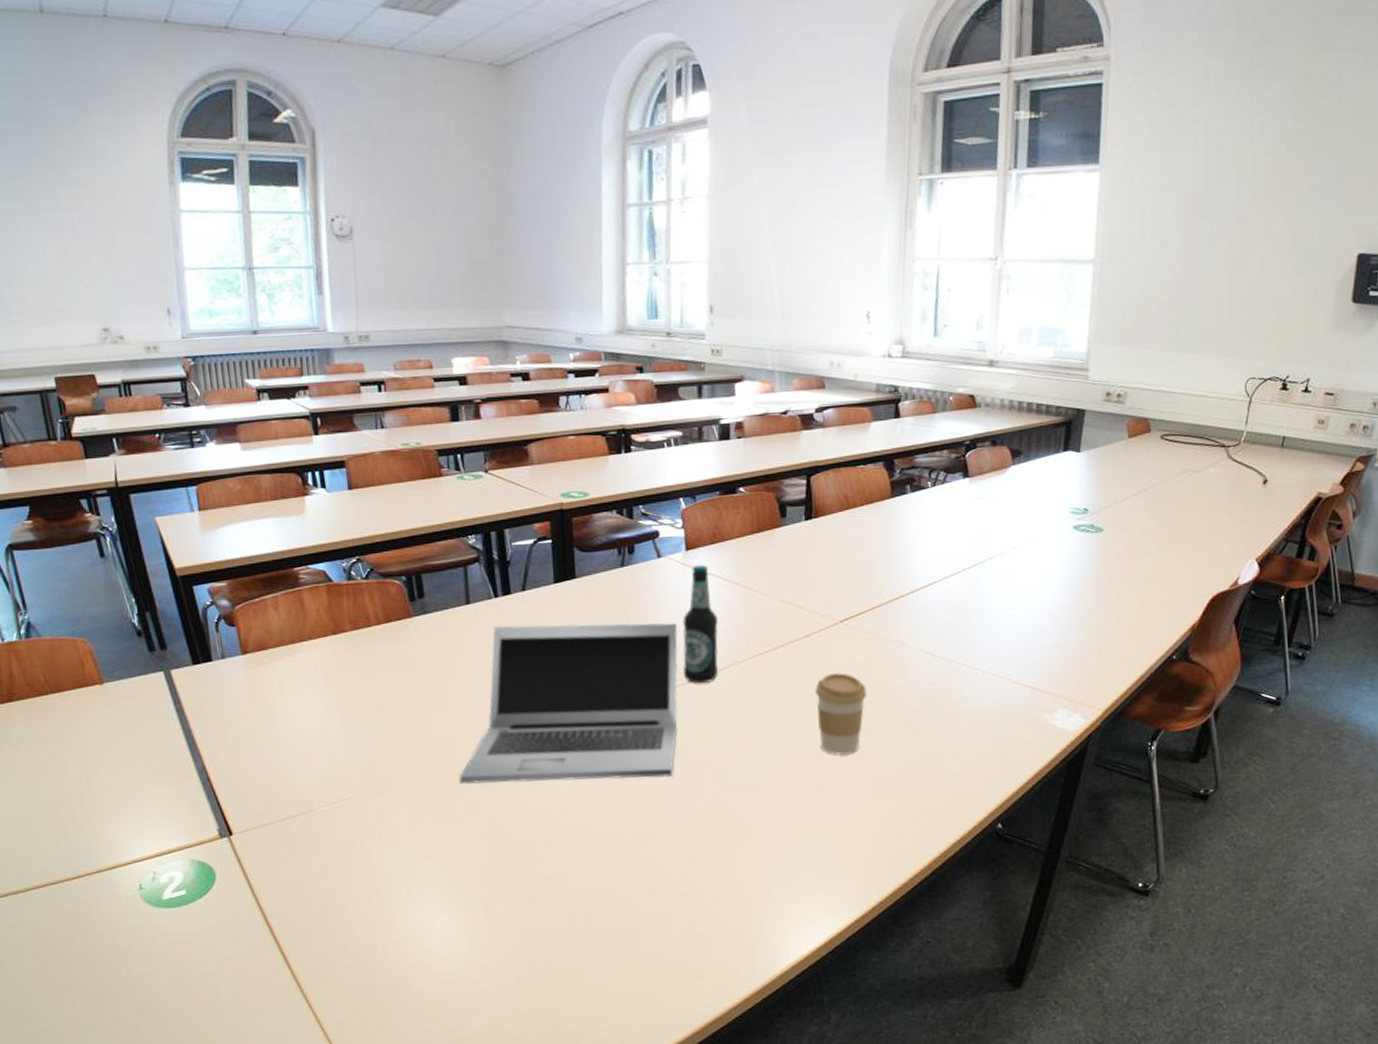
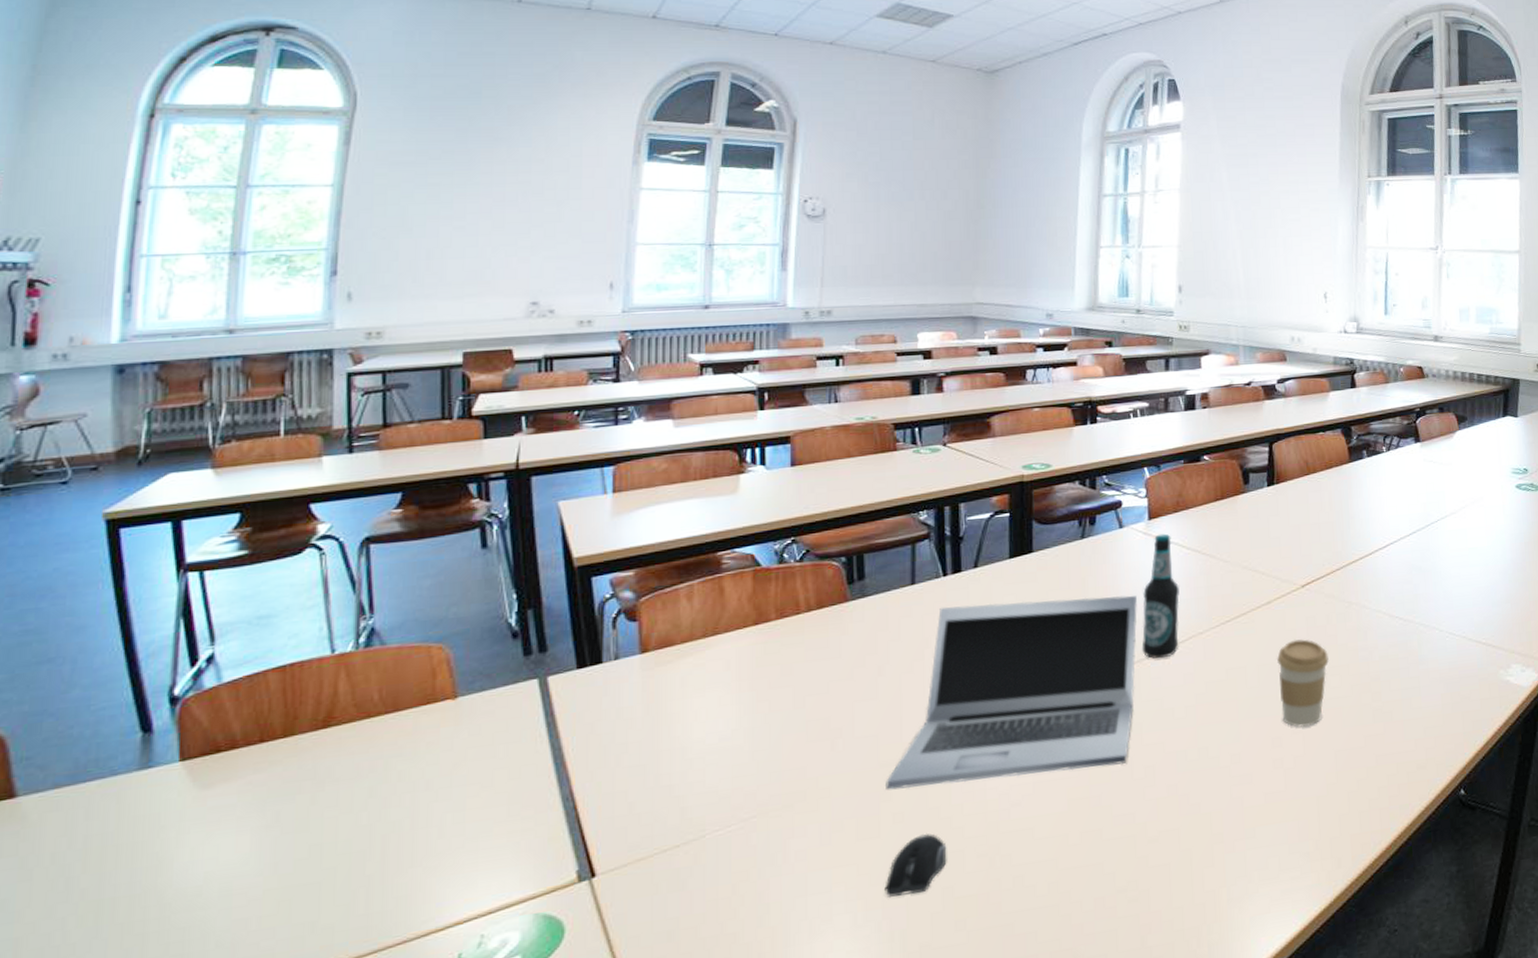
computer mouse: none [466,822,517,872] -> present [884,833,947,897]

